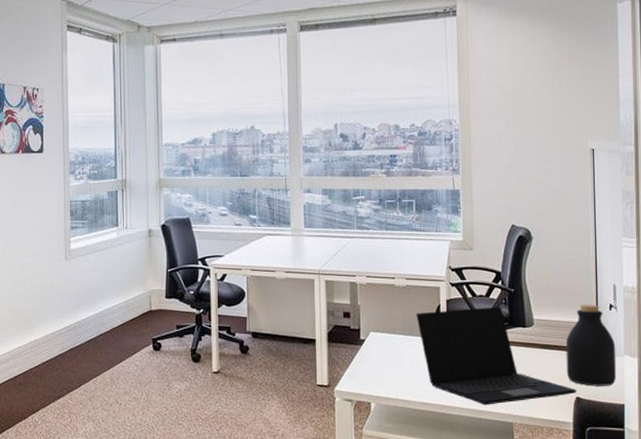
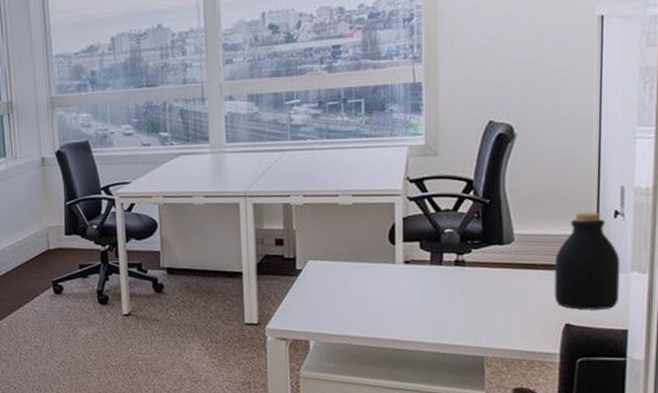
laptop: present [416,307,577,405] -> none [364,222,567,338]

